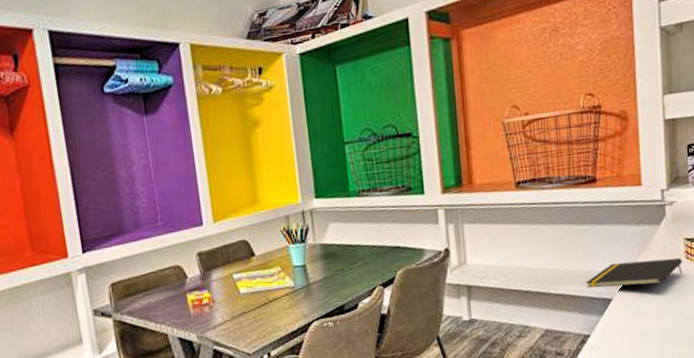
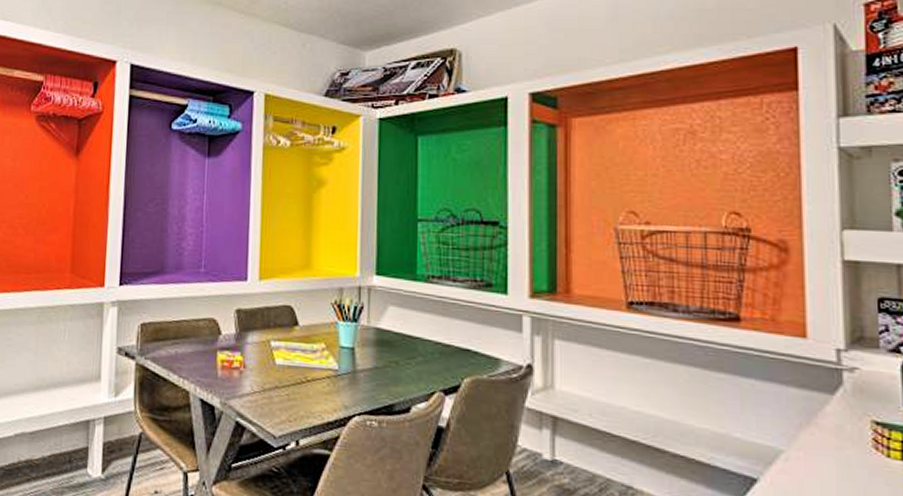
notepad: present [585,258,683,288] -> none [718,432,870,475]

